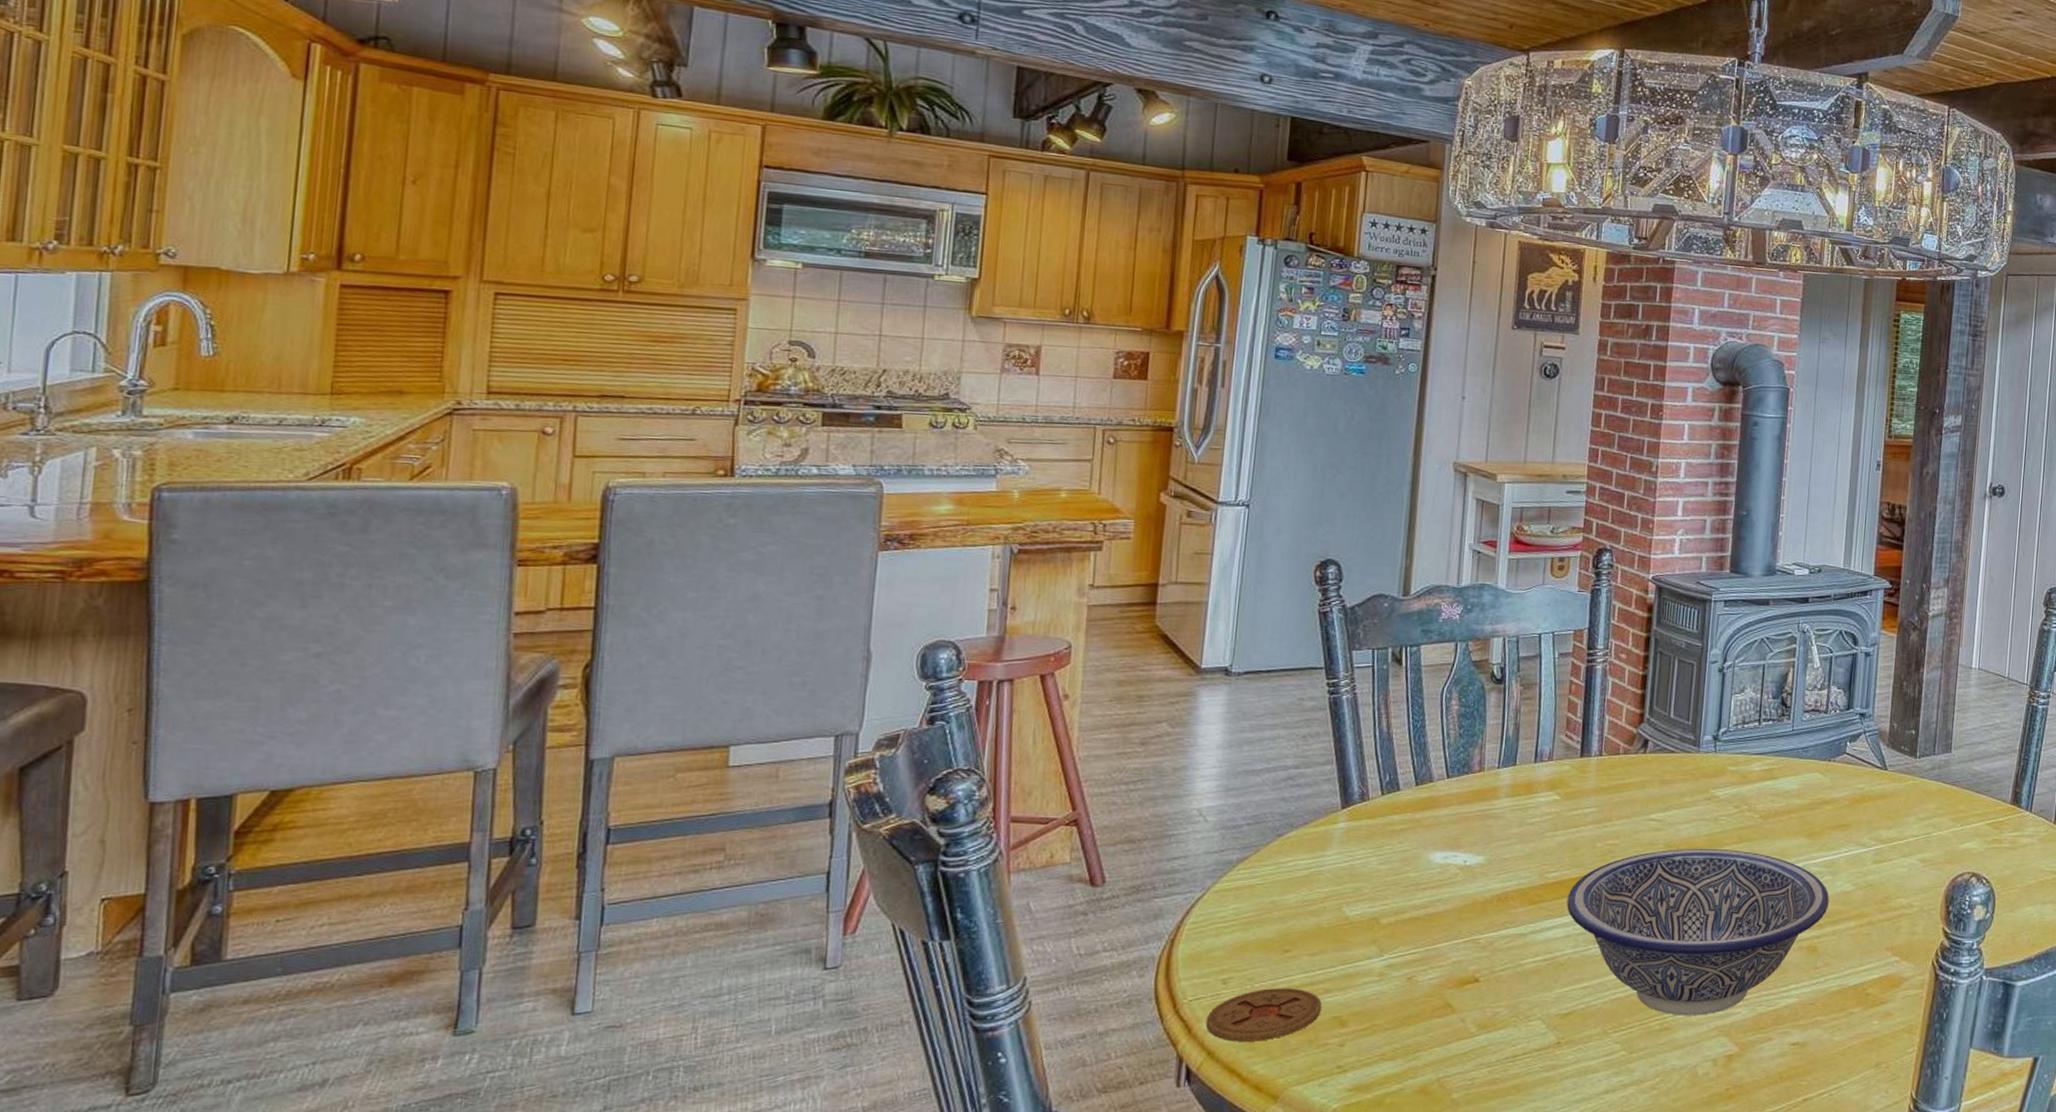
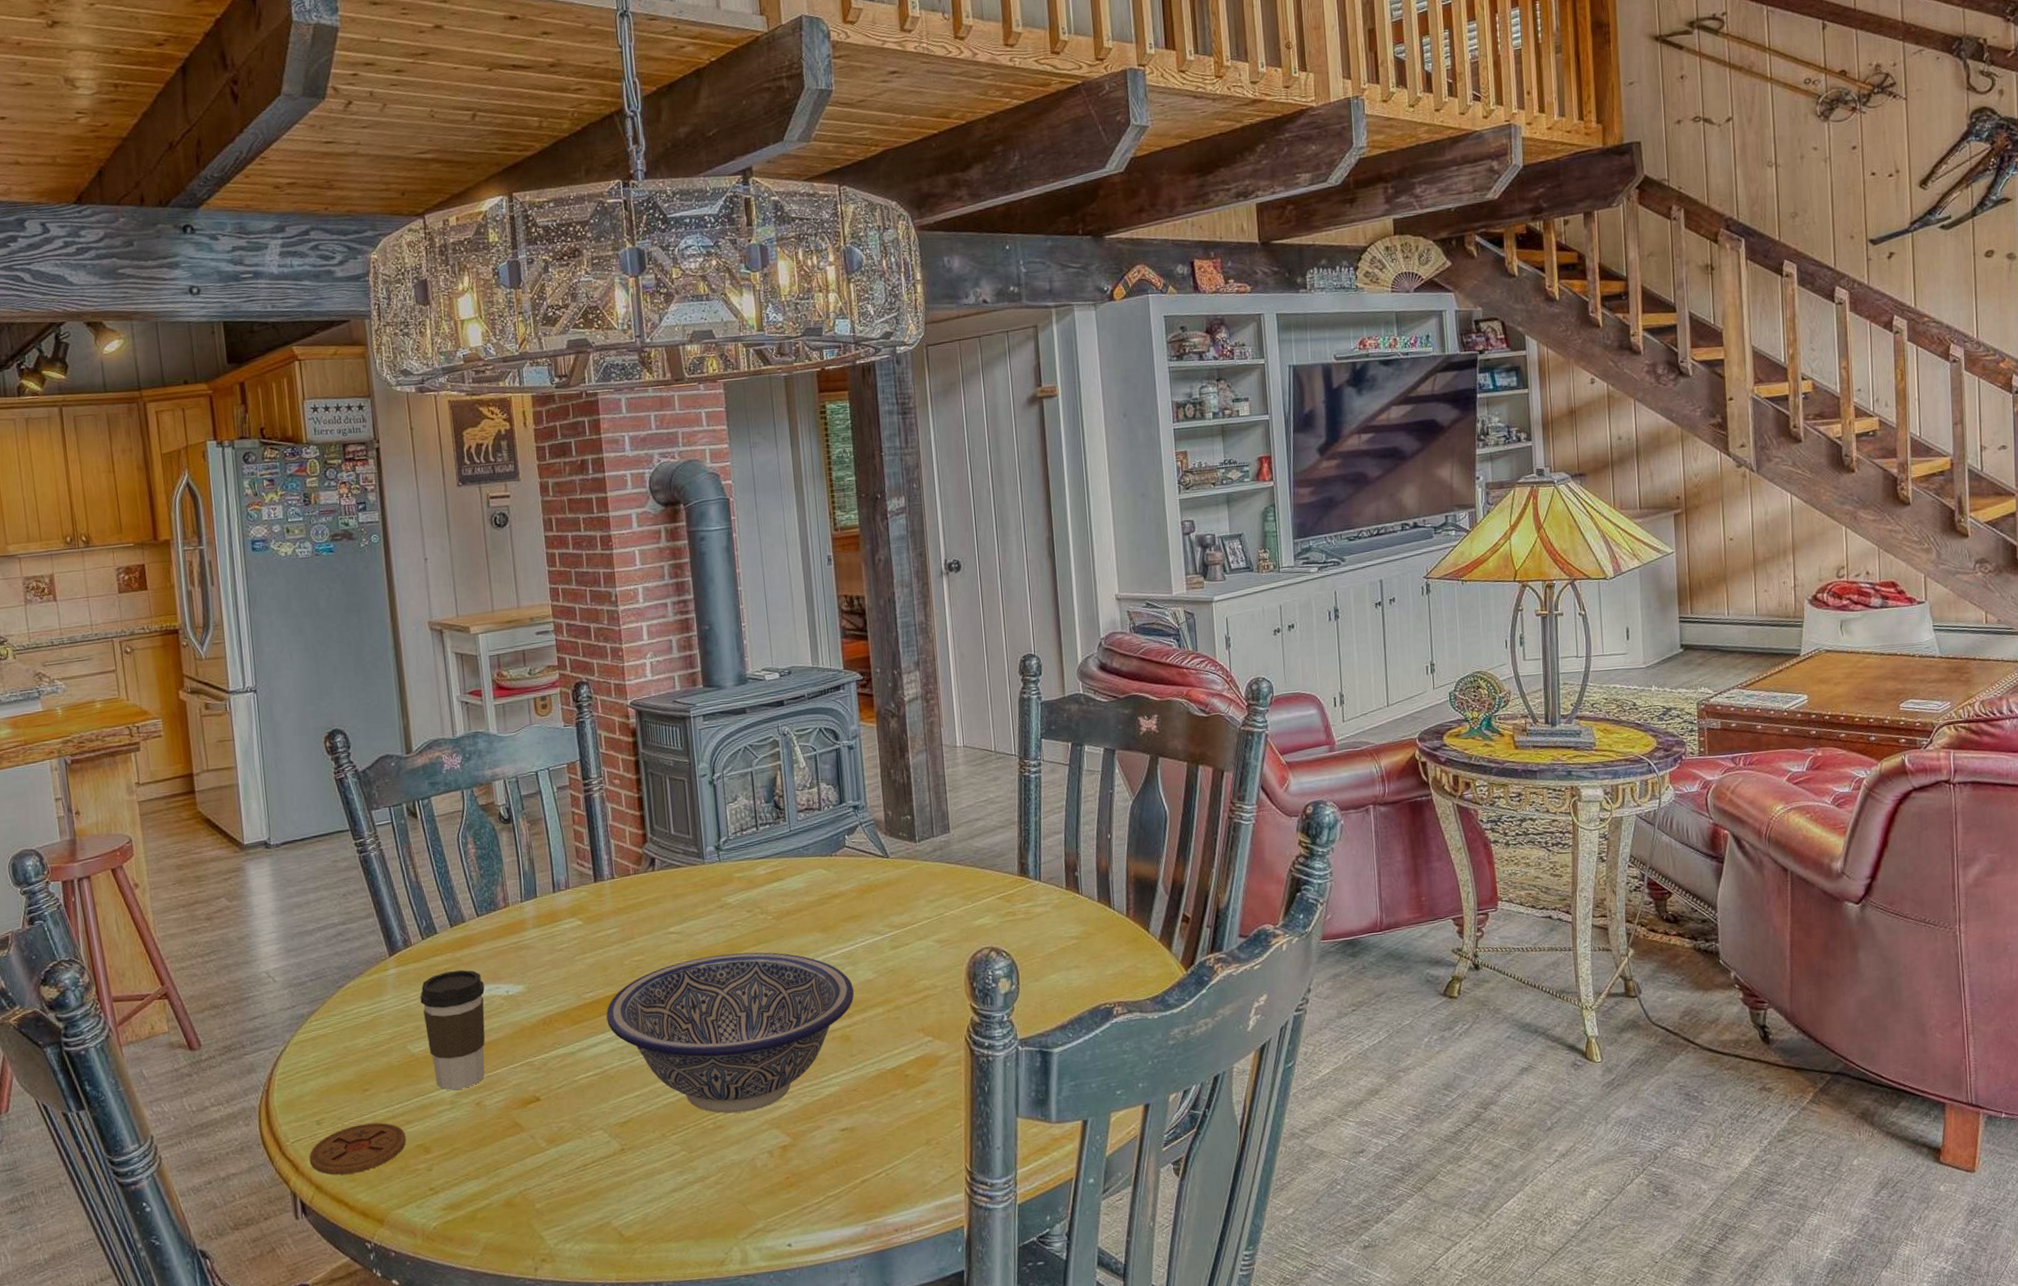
coffee cup: none [1366,832,1441,960] -> present [420,969,485,1090]

